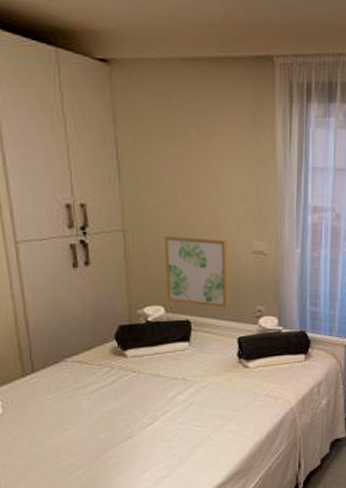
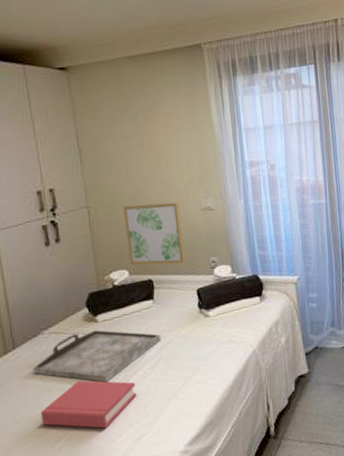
serving tray: none [53,364,194,419] -> present [33,329,162,382]
hardback book: none [59,413,163,464] -> present [40,380,137,429]

